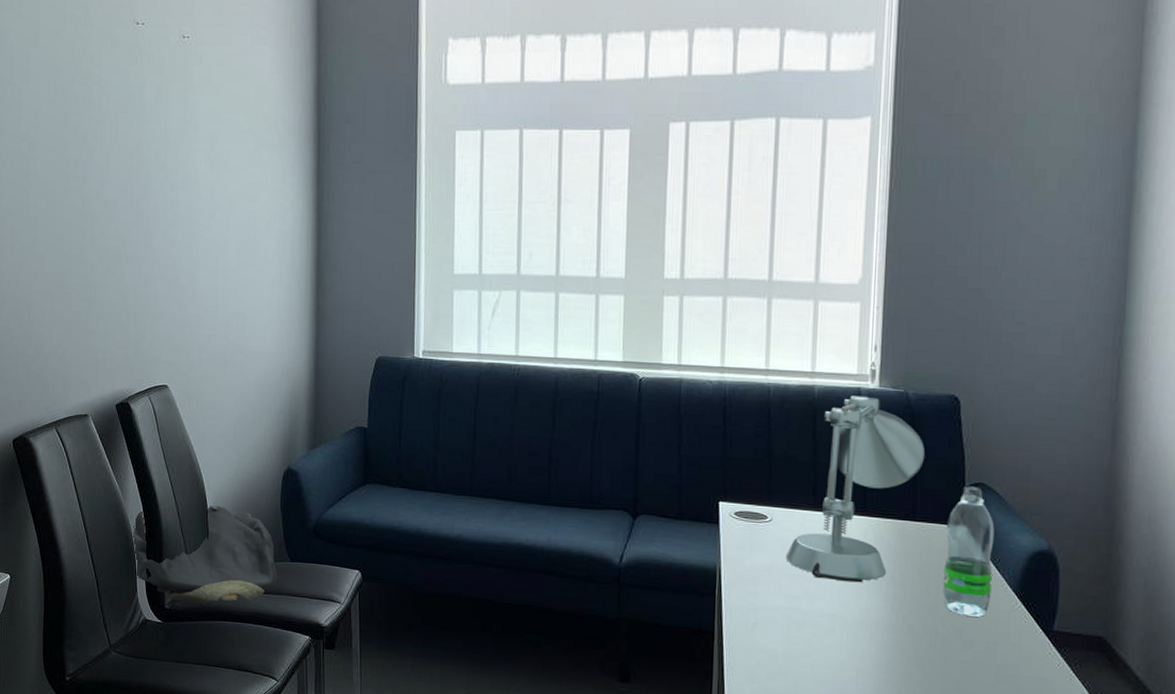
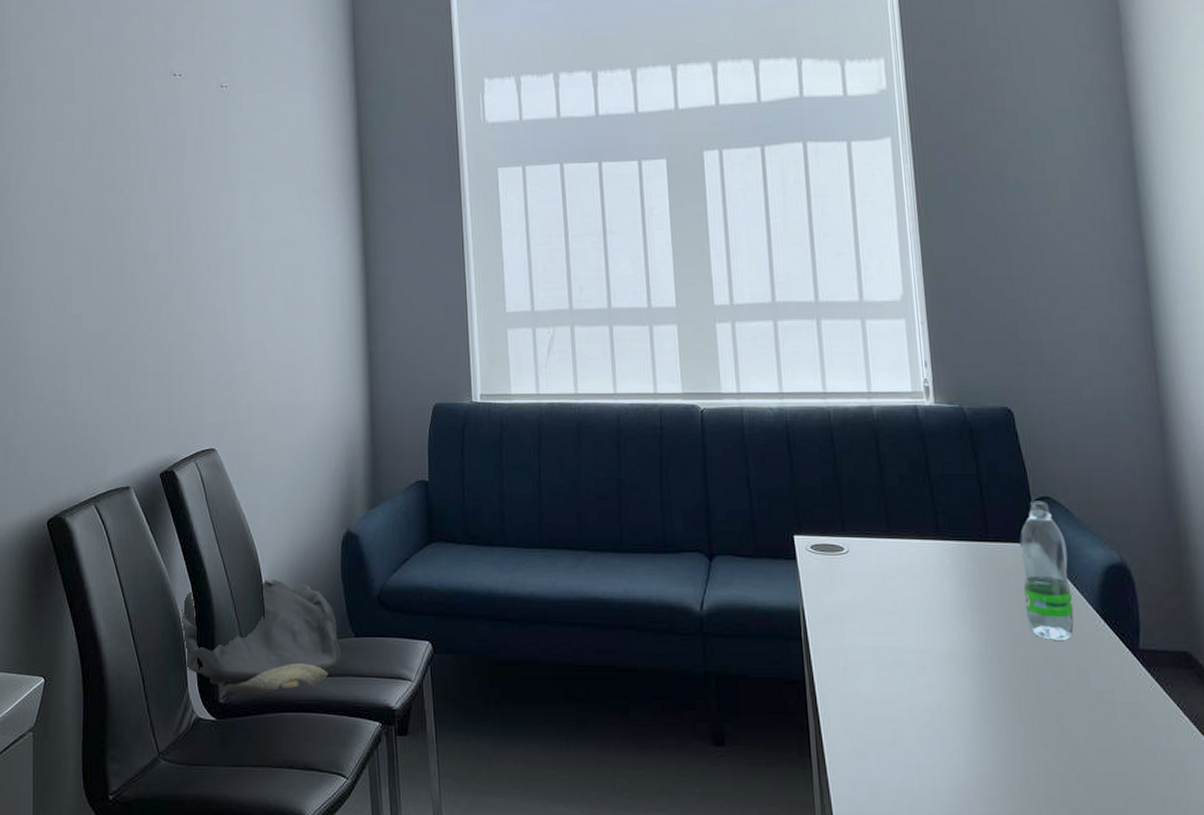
desk lamp: present [785,395,925,583] -> none [866,414,988,613]

